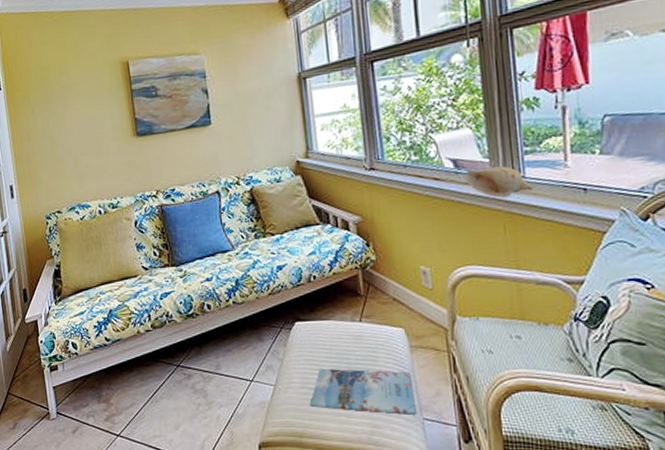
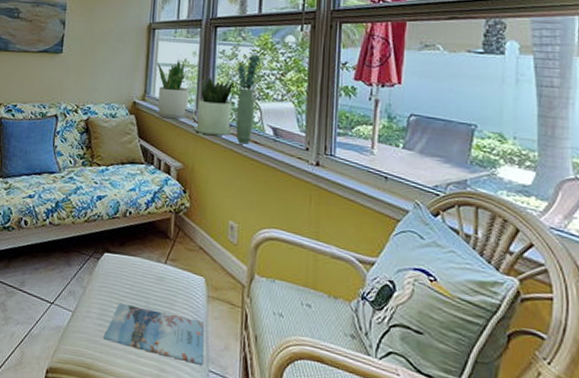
planter: none [314,105,357,173] -> present [157,60,189,120]
planter: none [366,117,409,182] -> present [193,76,234,137]
vase: none [403,80,431,184] -> present [235,51,262,145]
seashell: present [465,166,534,198] -> none [282,139,342,172]

